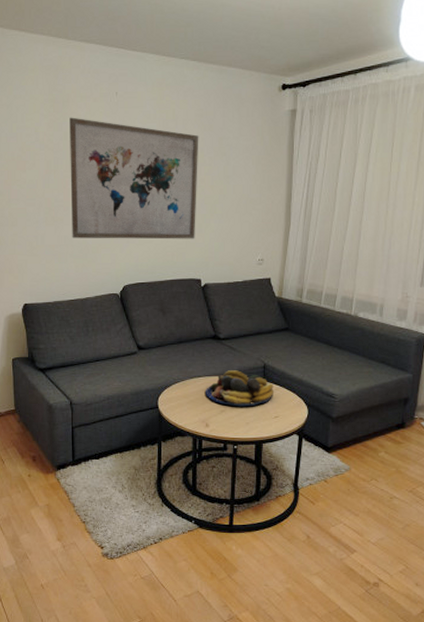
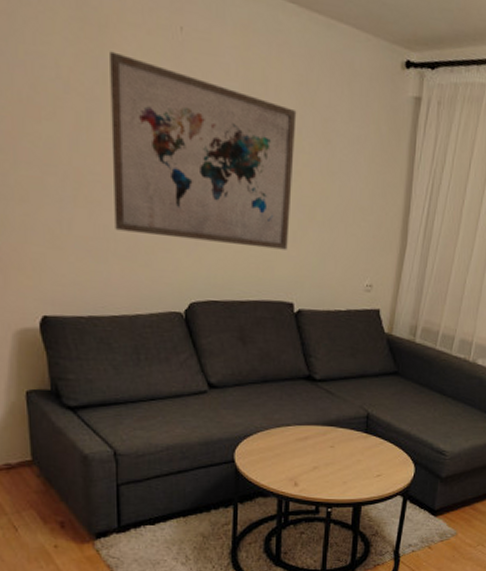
fruit bowl: present [206,370,273,407] -> none [295,419,377,463]

